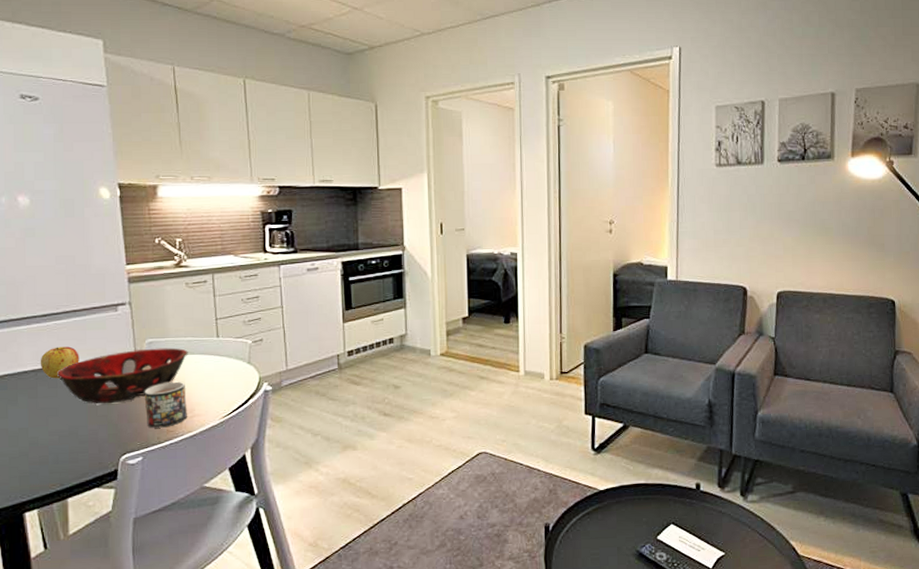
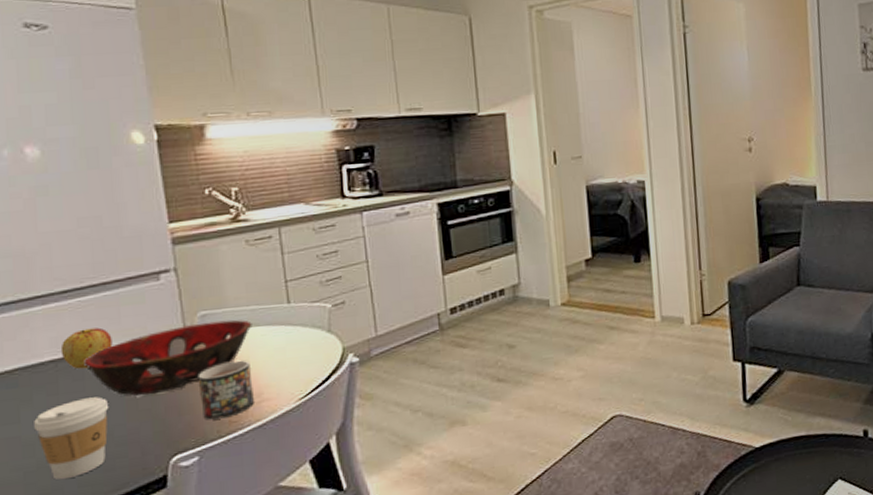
coffee cup: none [18,402,75,467] -> present [34,397,109,480]

